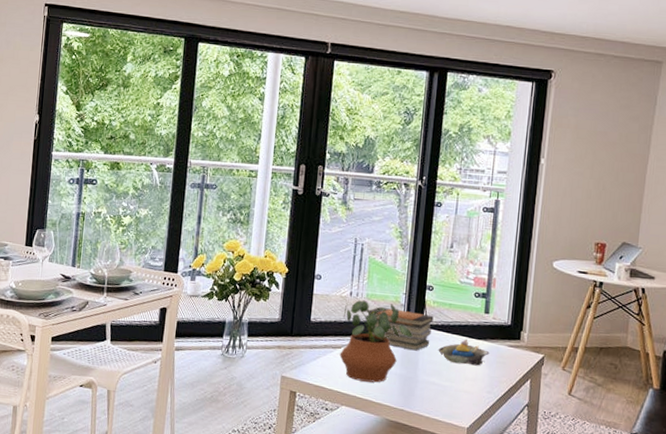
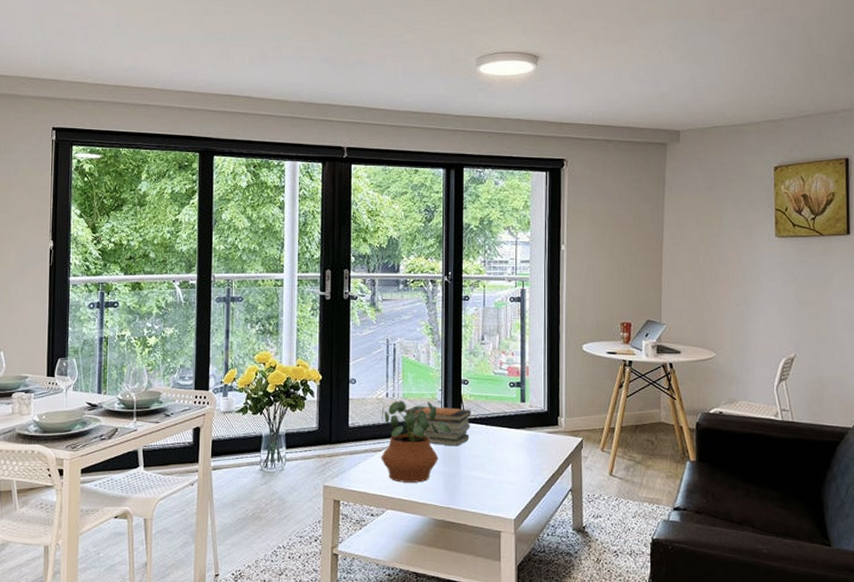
decorative bowl: present [438,339,490,366] -> none [478,430,529,456]

